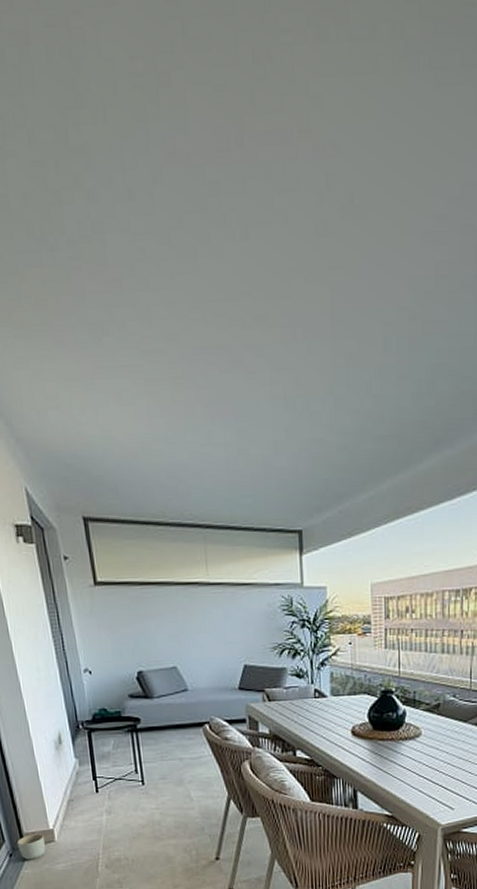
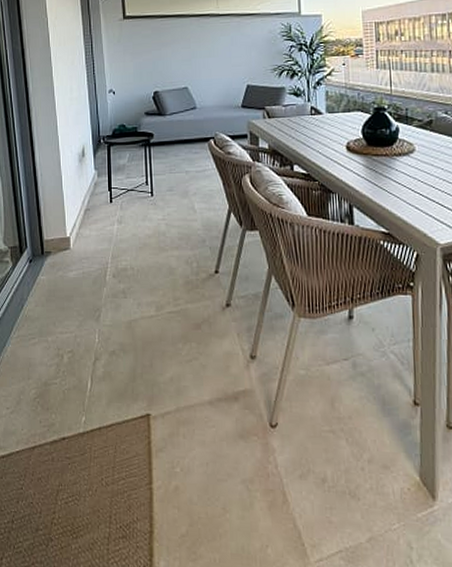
planter: present [17,834,46,860] -> none [38,241,62,267]

